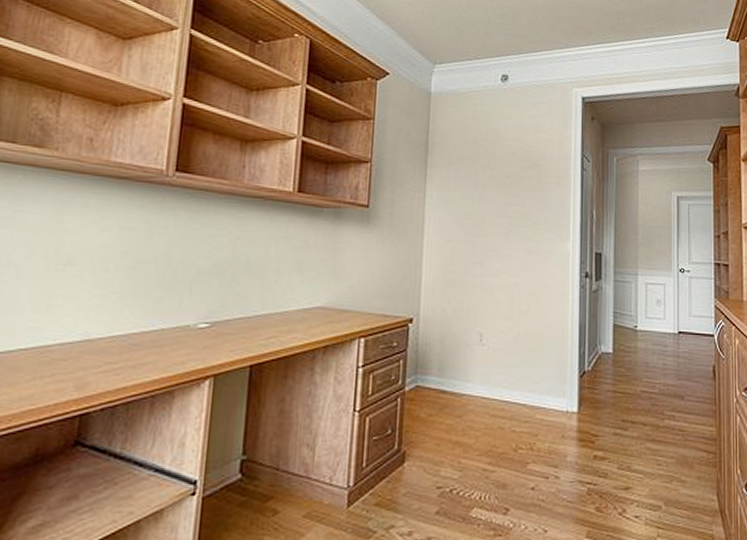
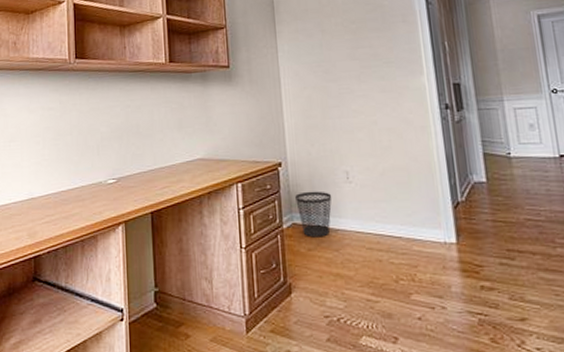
wastebasket: none [423,352,462,402] -> present [295,191,332,238]

